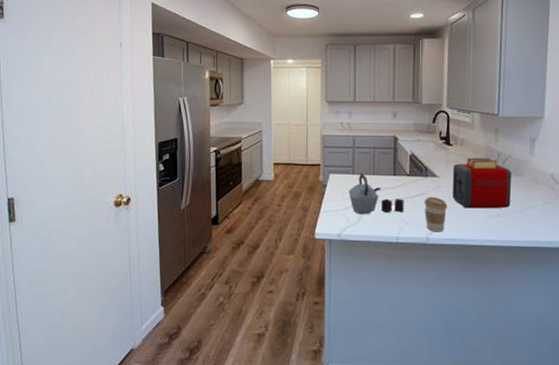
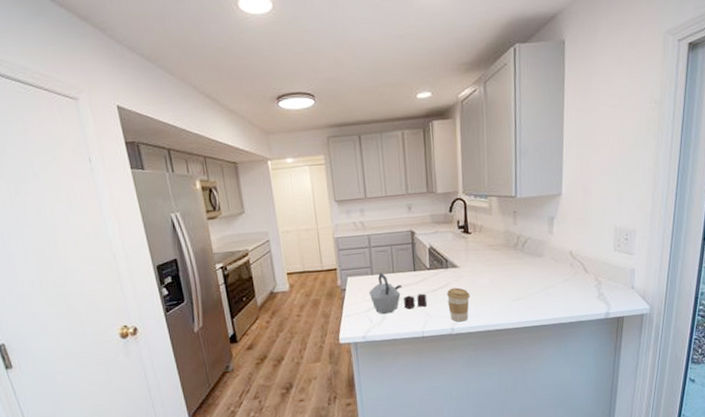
toaster: present [452,158,512,209] -> none [473,242,532,295]

